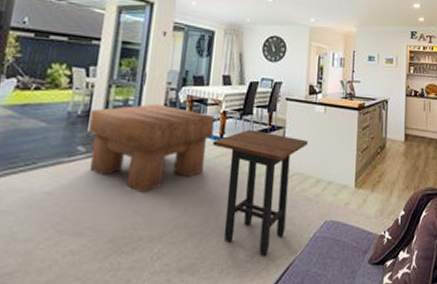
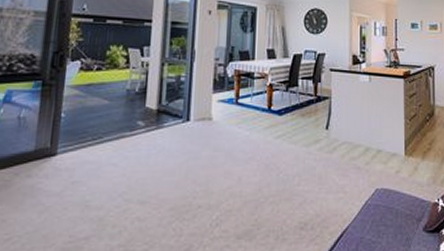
coffee table: present [88,103,215,193] -> none [145,79,262,163]
side table: present [212,129,309,257] -> none [261,101,355,225]

